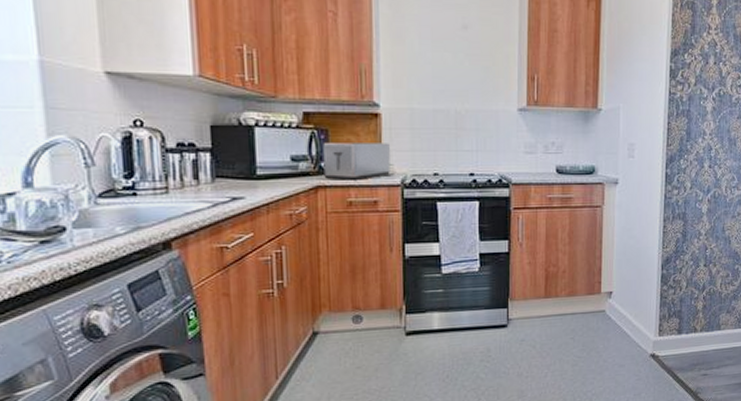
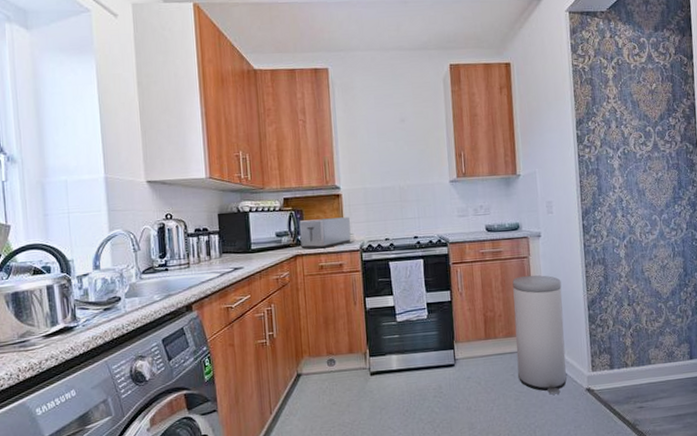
pedal bin: none [579,227,635,360] -> present [512,275,567,395]

